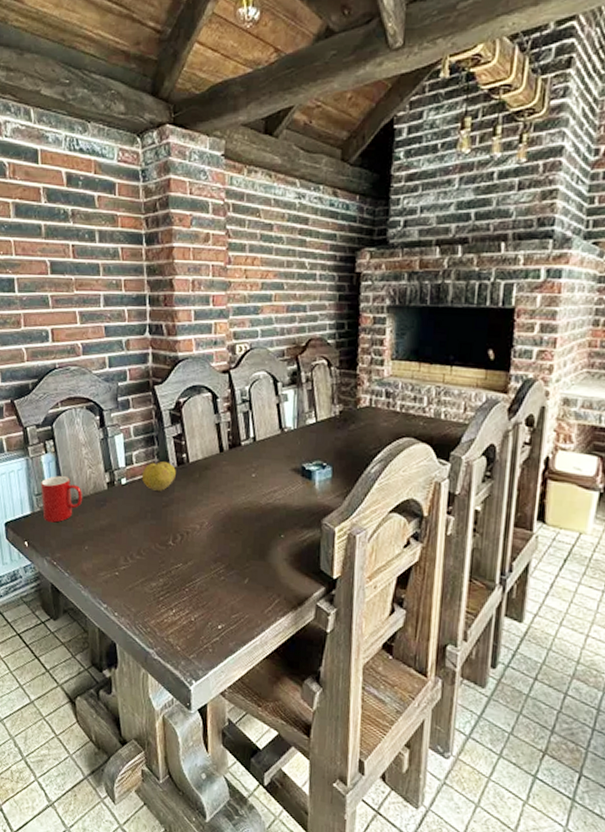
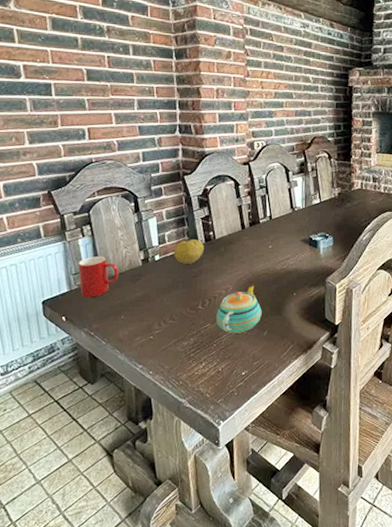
teapot: none [189,518,243,579] -> present [216,282,262,333]

